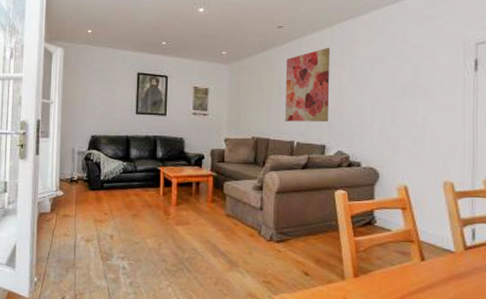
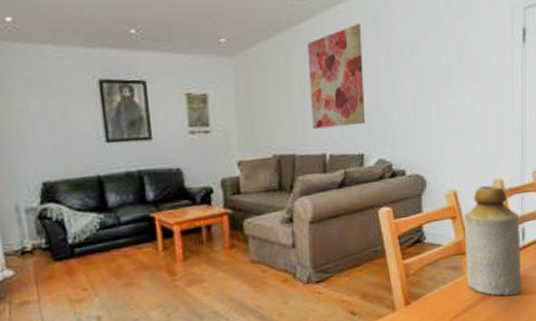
bottle: none [413,185,471,289] -> present [464,184,522,296]

